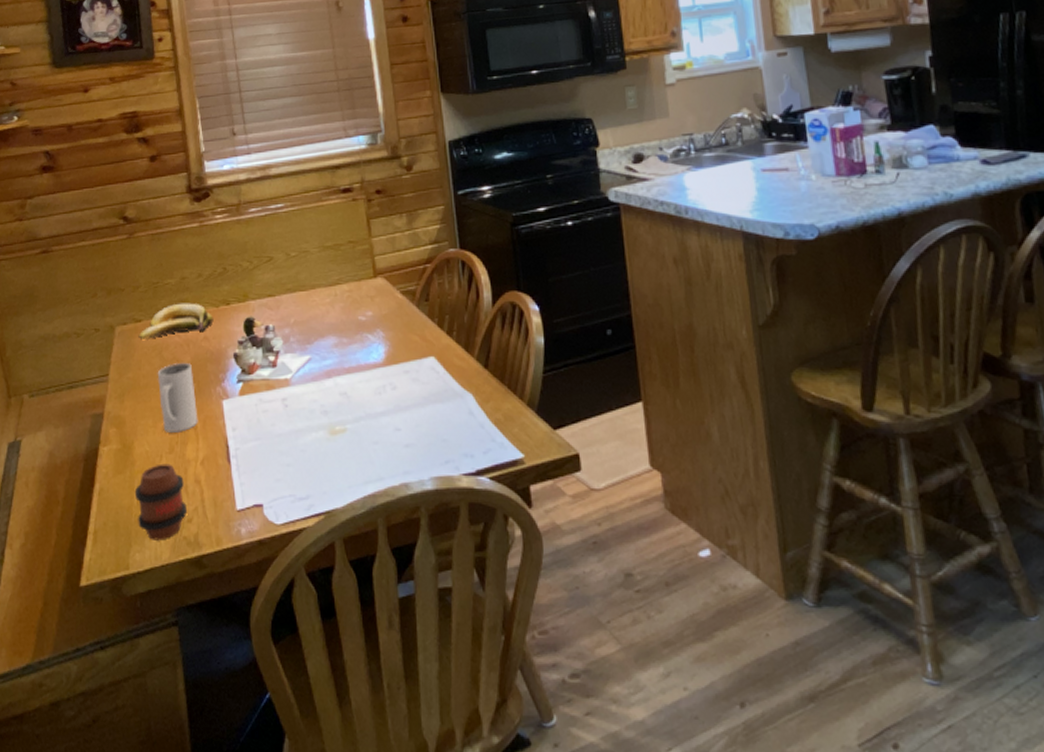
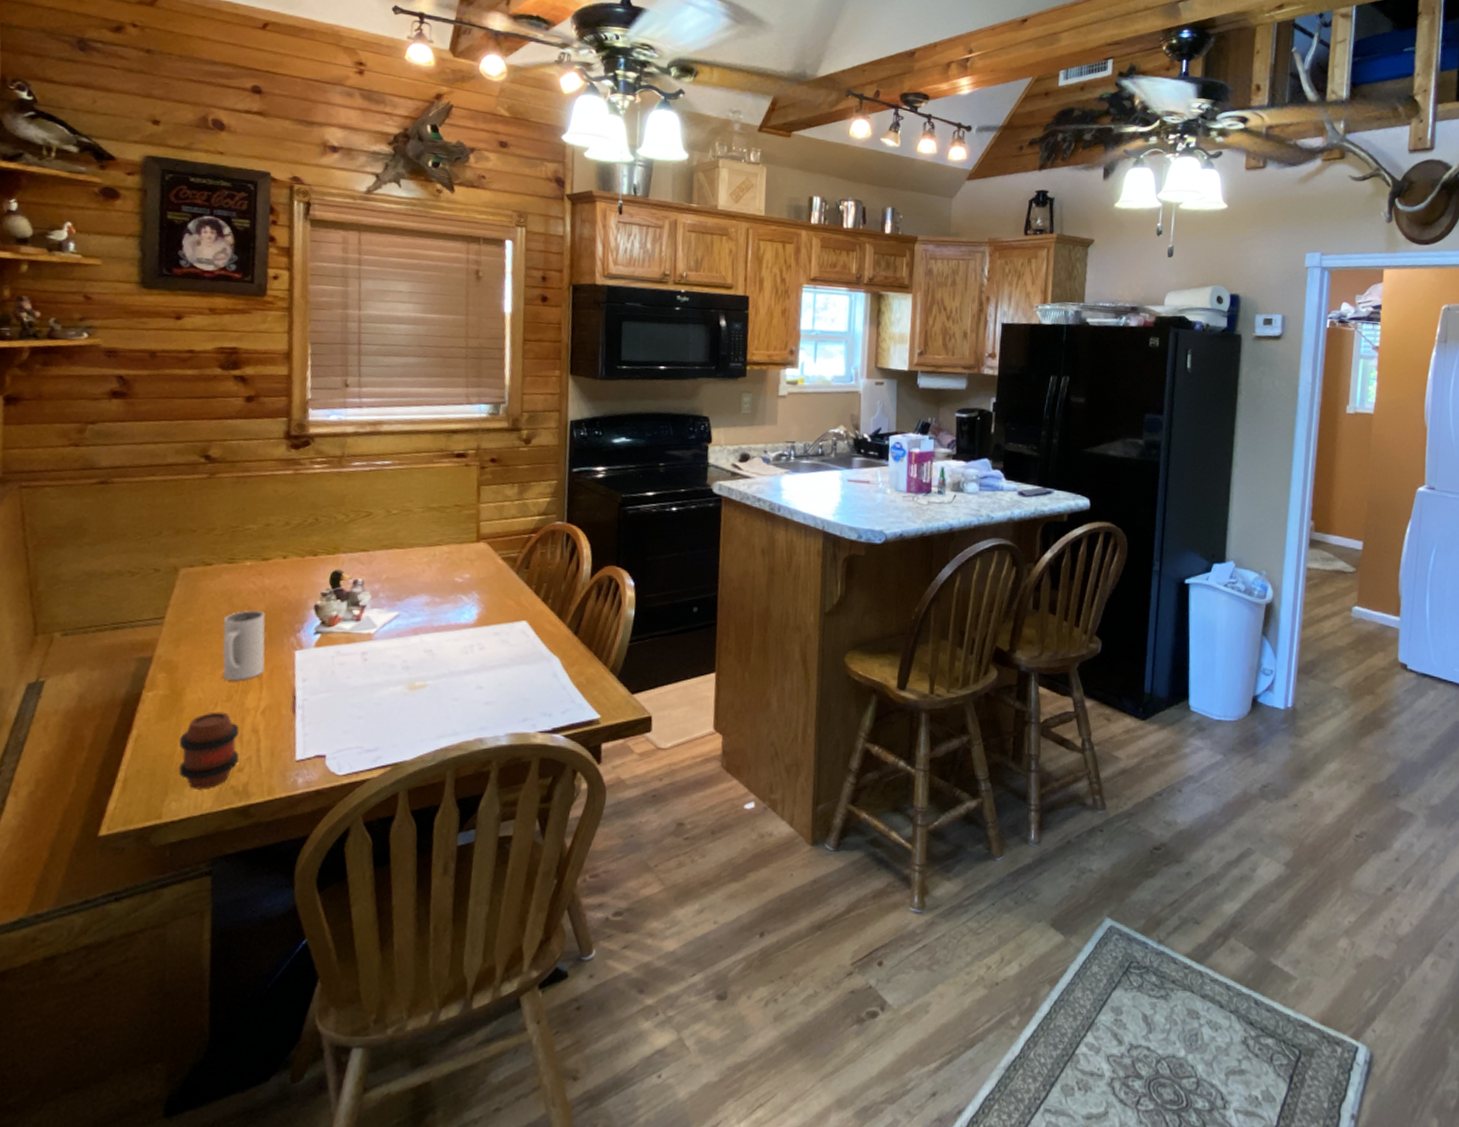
banana: present [138,303,214,339] -> none [206,550,297,584]

